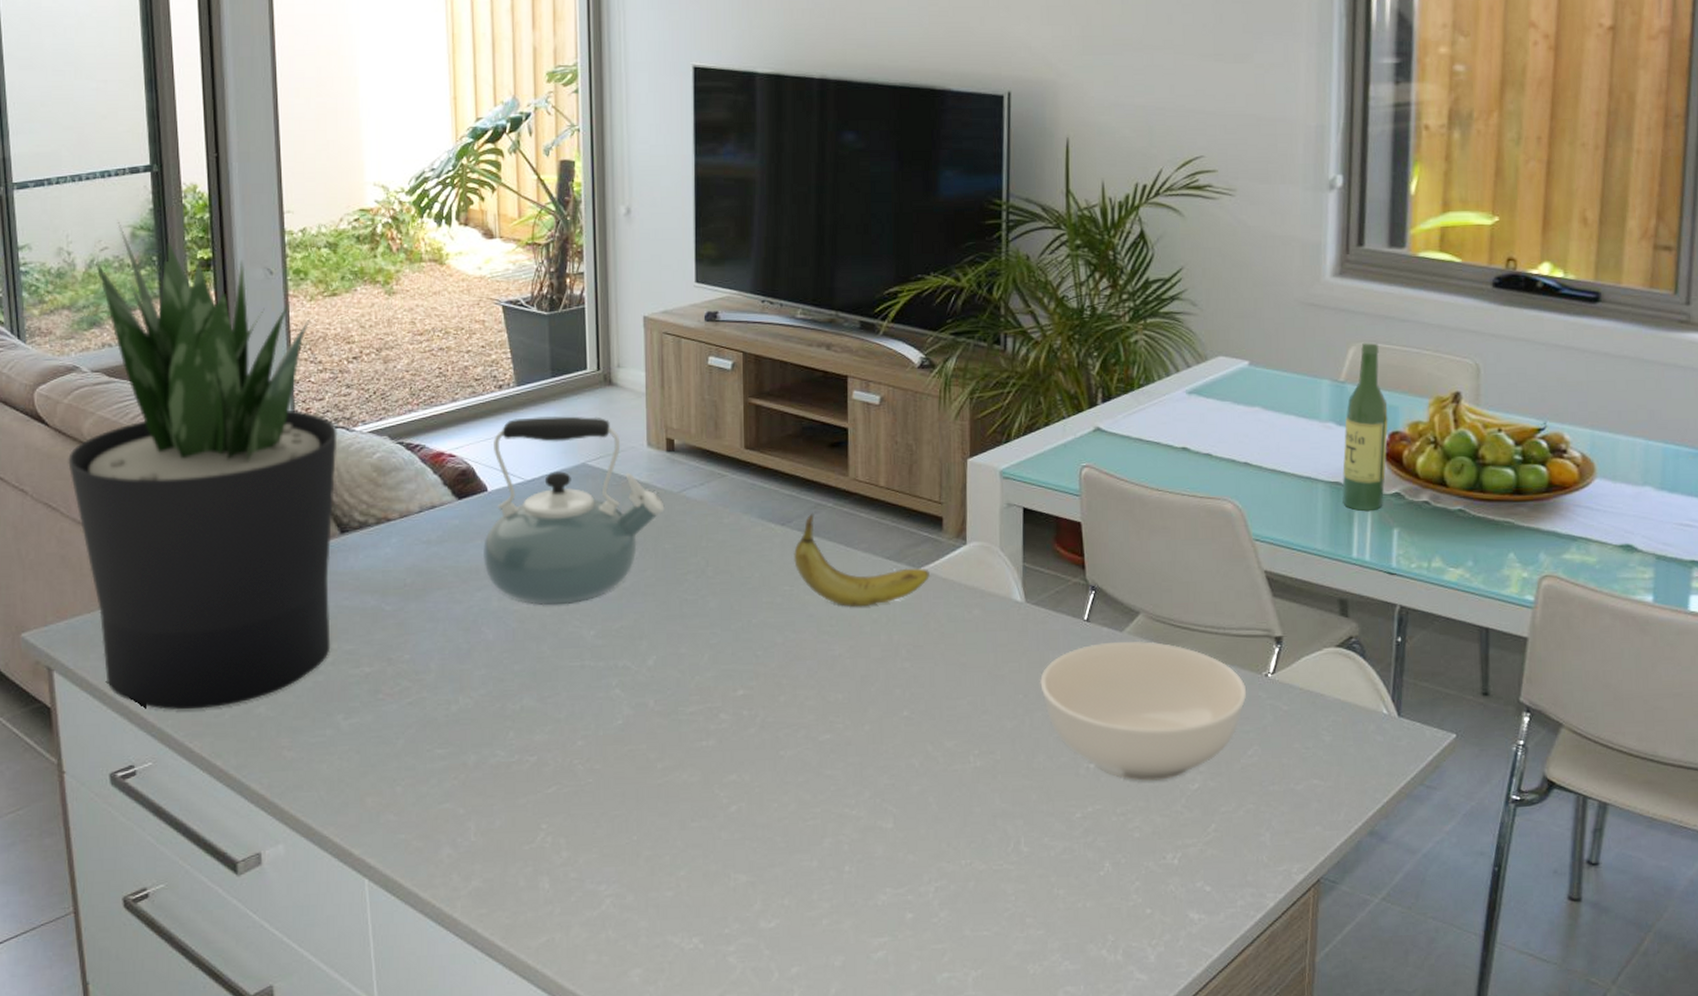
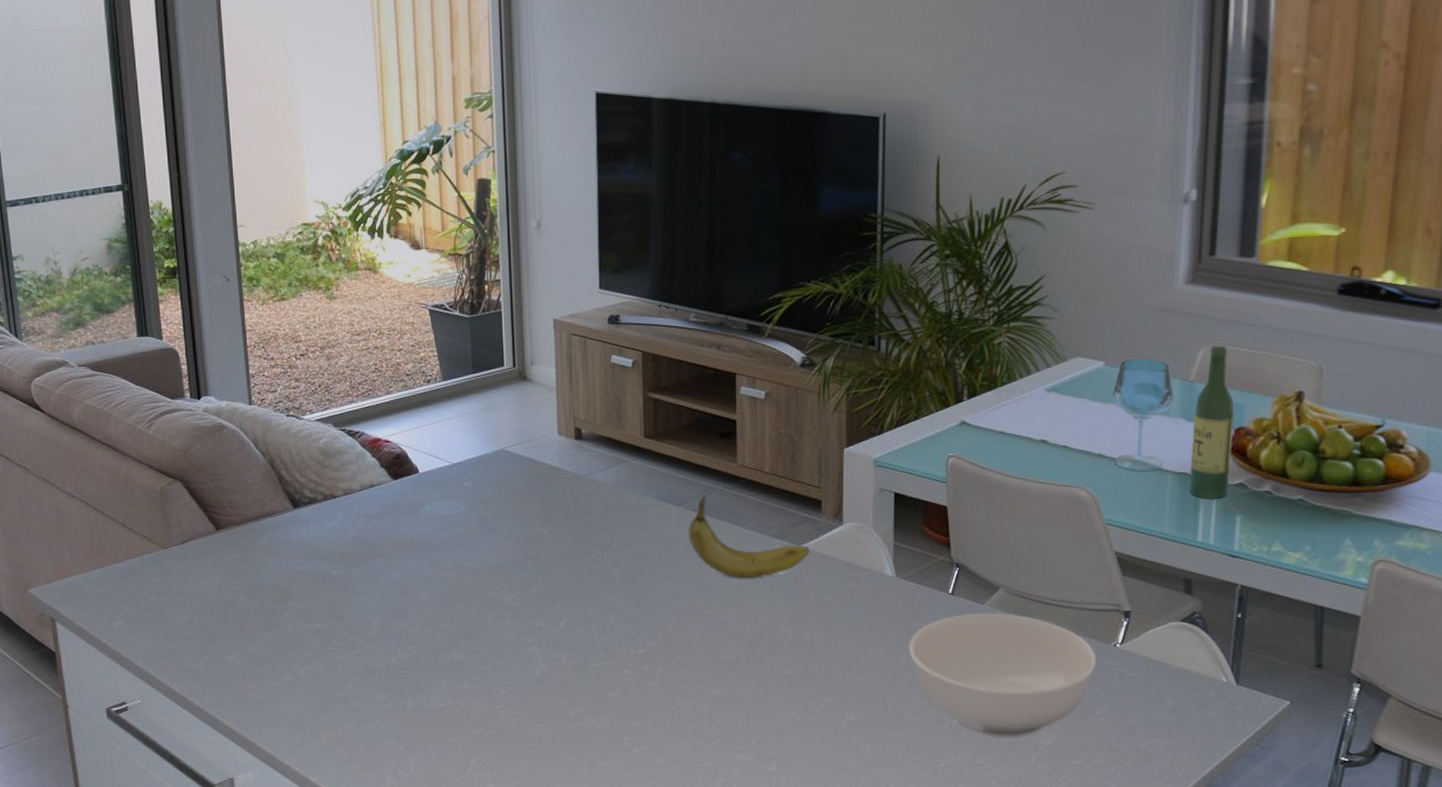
planter: present [67,222,338,709] -> none [60,235,289,656]
kettle: present [482,416,665,606] -> none [415,407,574,573]
wine glass: none [1258,357,1323,482] -> present [1113,358,1173,472]

